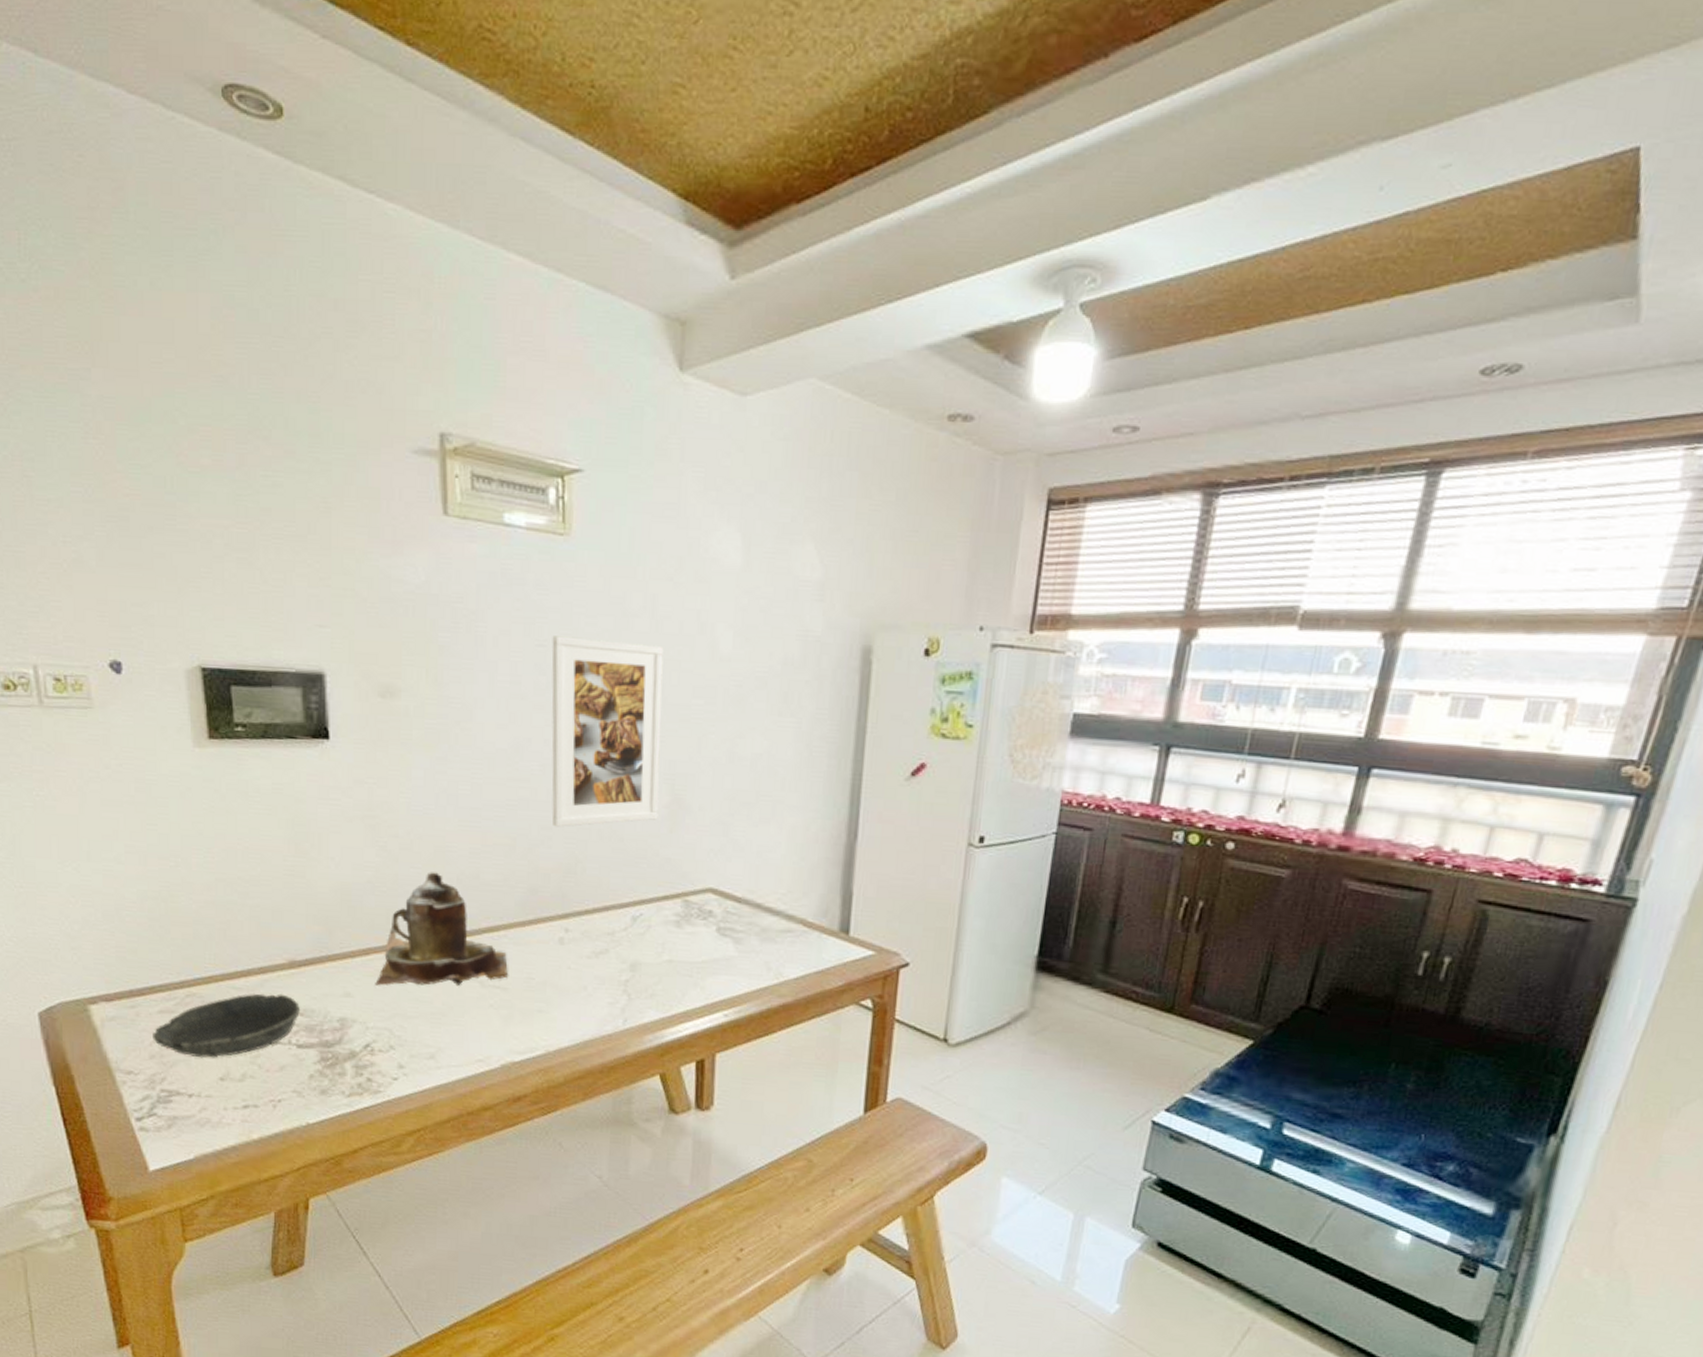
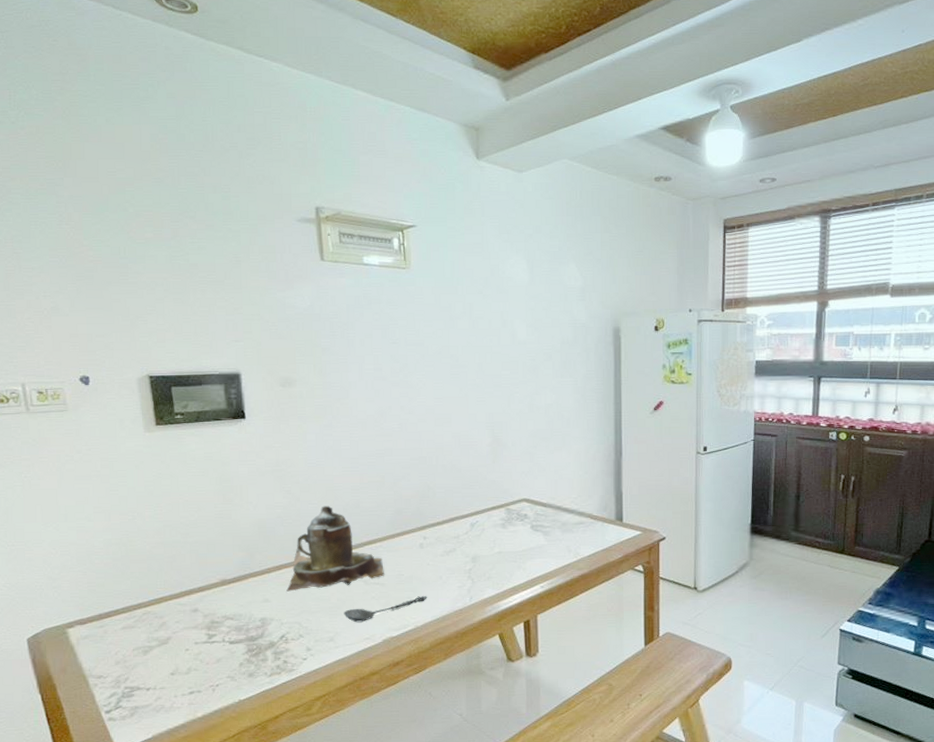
bowl: present [153,993,301,1058] -> none [117,605,232,659]
spoon: none [450,1010,565,1038] -> present [344,596,427,623]
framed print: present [551,636,664,827] -> none [402,335,484,466]

